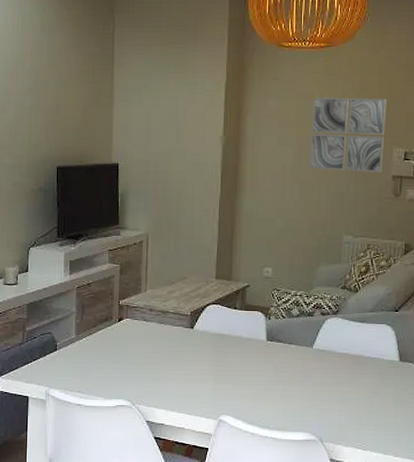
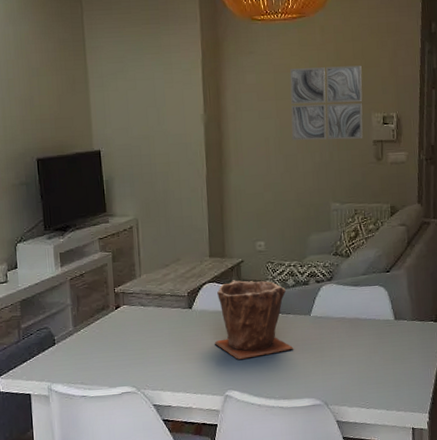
plant pot: none [212,304,293,385] -> present [214,280,294,359]

